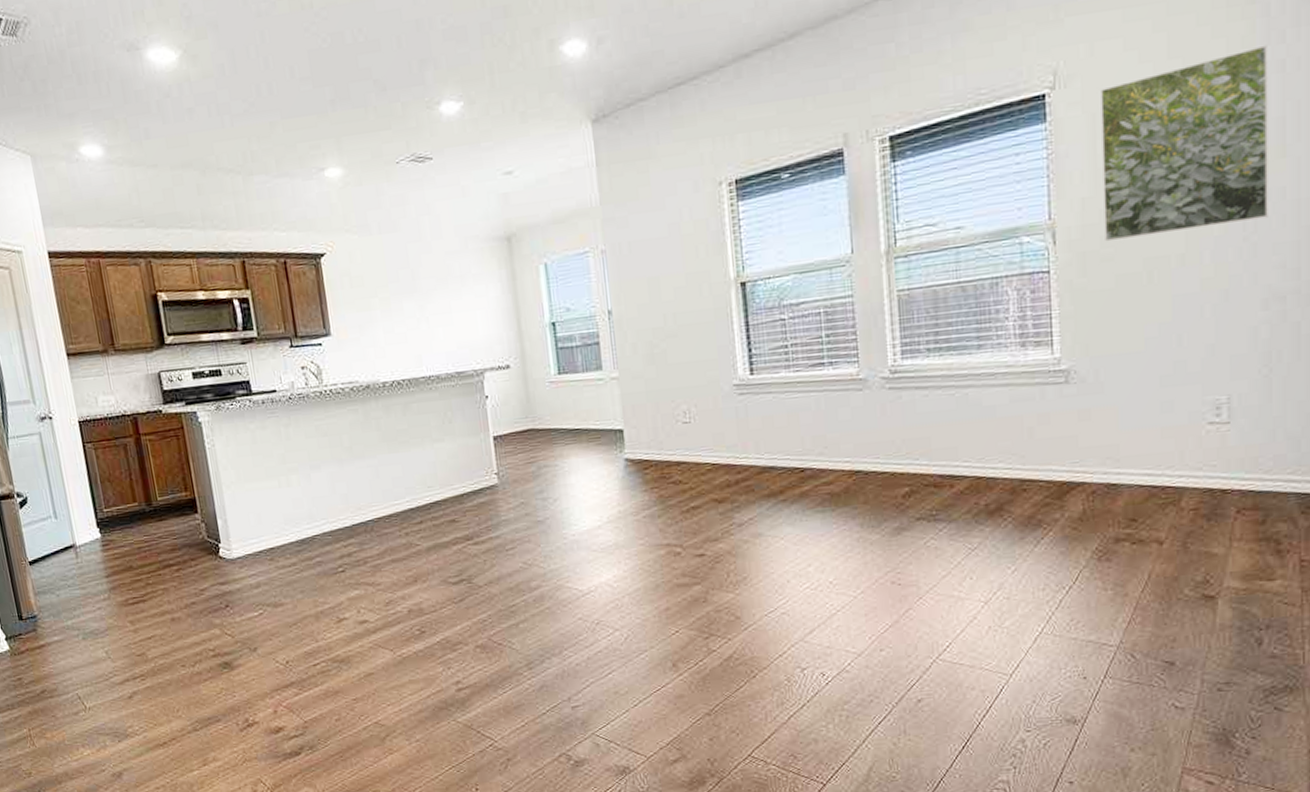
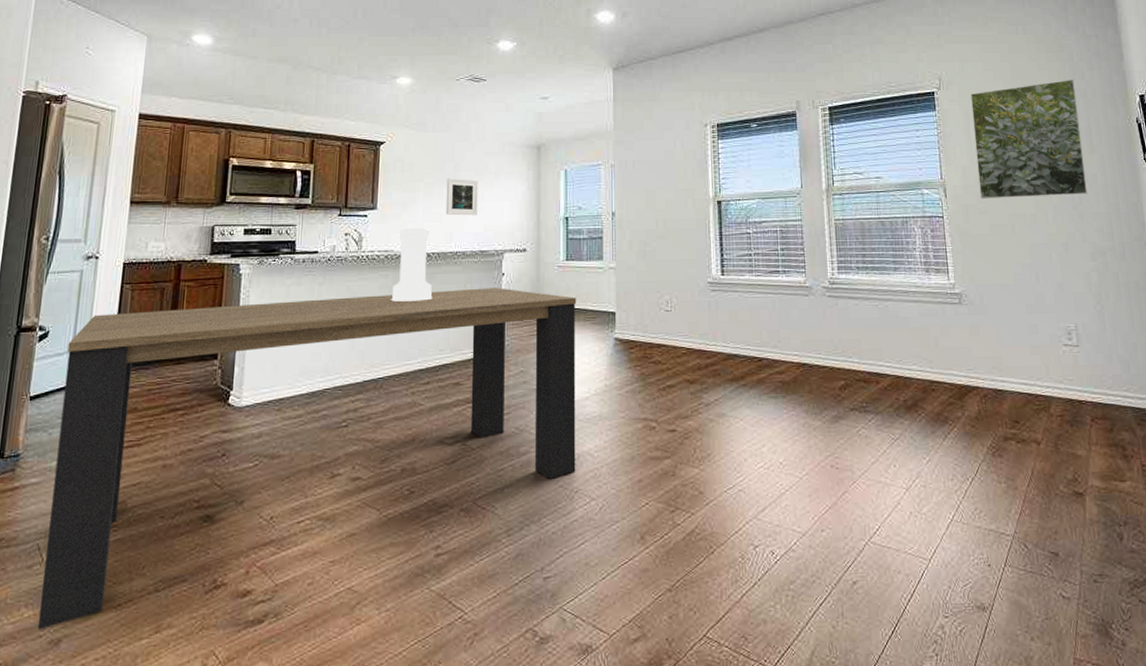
dining table: none [49,412,595,765] -> present [38,287,577,630]
vase: none [360,352,411,438] -> present [391,228,433,302]
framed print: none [404,288,447,334] -> present [446,178,478,216]

